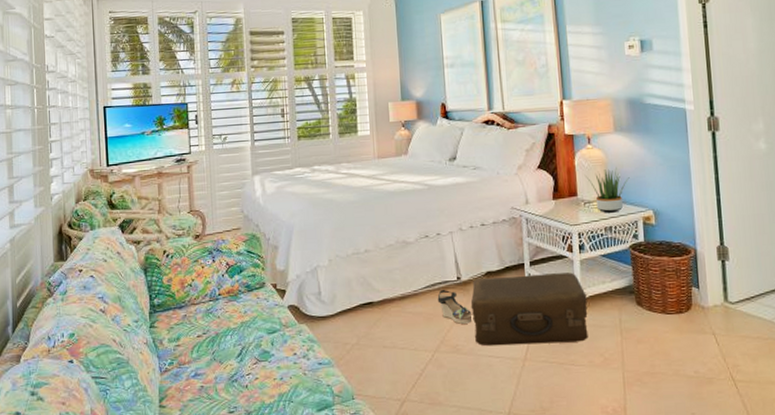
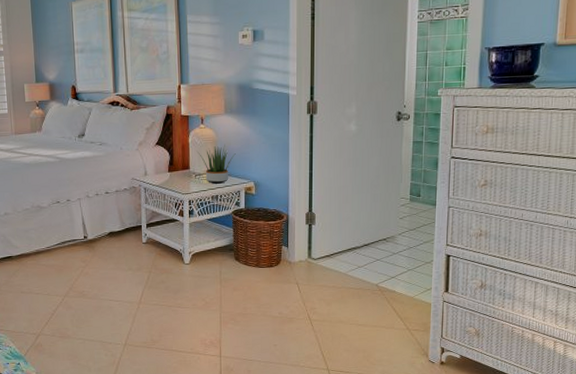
sandal: present [437,289,473,324] -> none [67,246,97,274]
suitcase: present [470,272,588,346] -> none [95,233,194,292]

